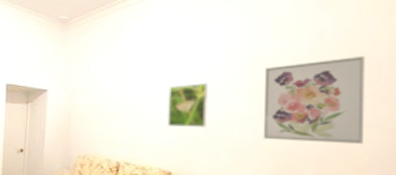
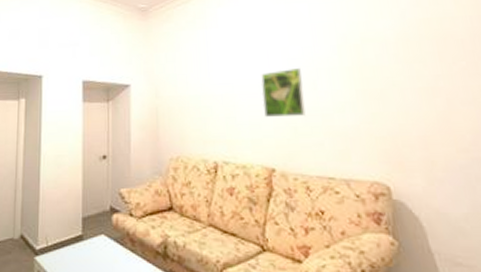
wall art: present [263,55,365,144] -> none [355,32,464,124]

